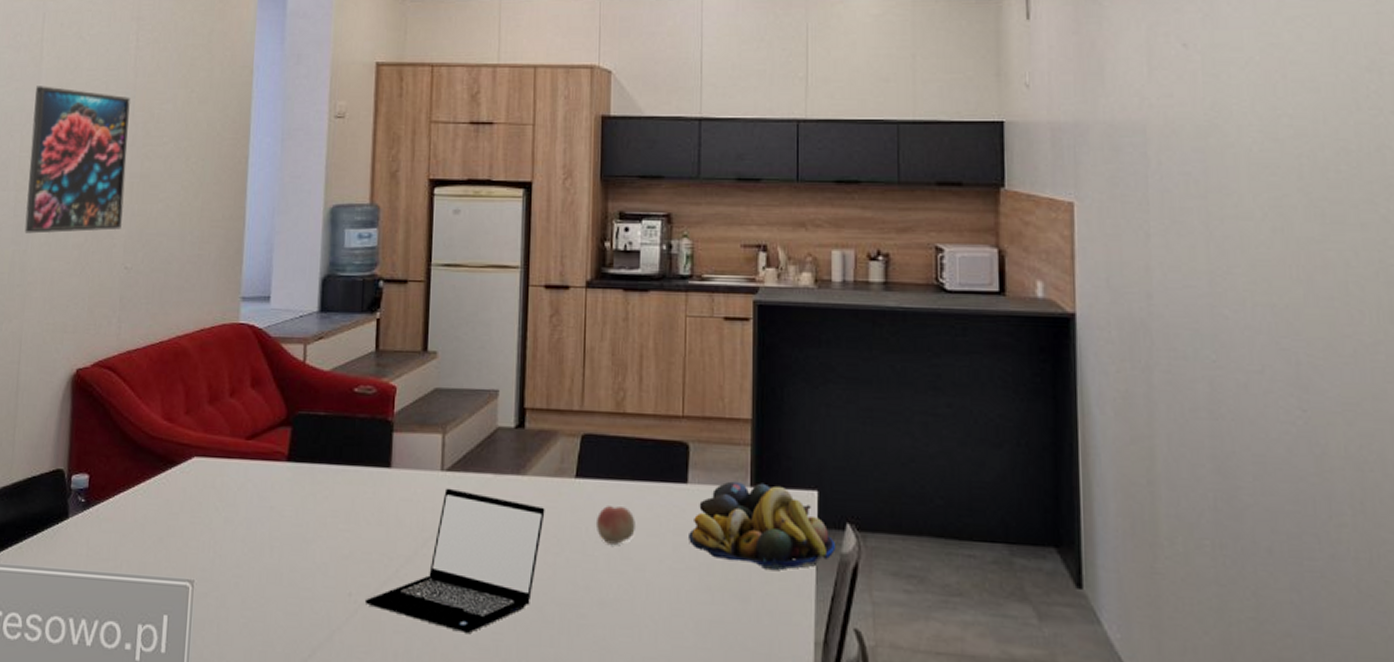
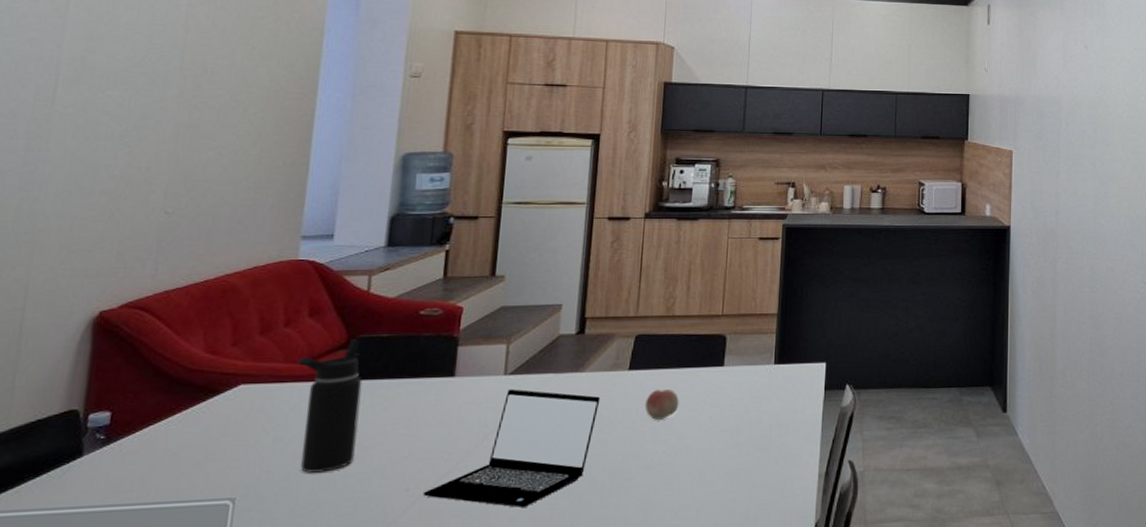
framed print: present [24,86,130,234] -> none [37,36,179,181]
water bottle: none [242,416,303,563] -> present [296,339,363,473]
fruit bowl: present [689,481,836,570] -> none [723,360,838,425]

